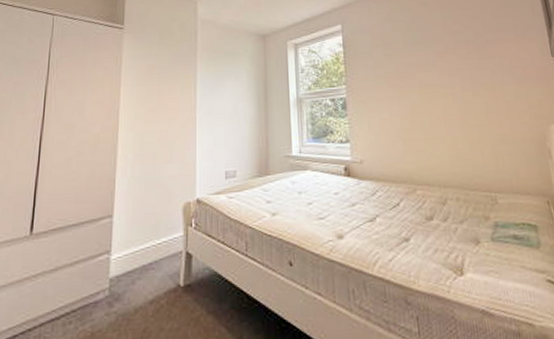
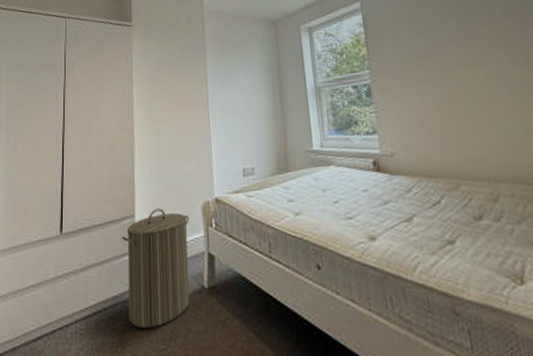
laundry hamper: none [97,208,169,328] -> present [121,208,190,328]

